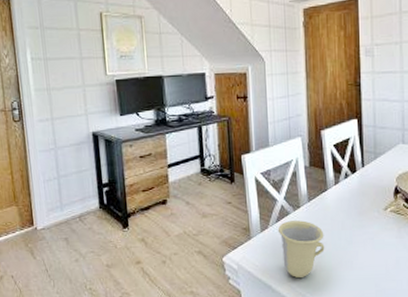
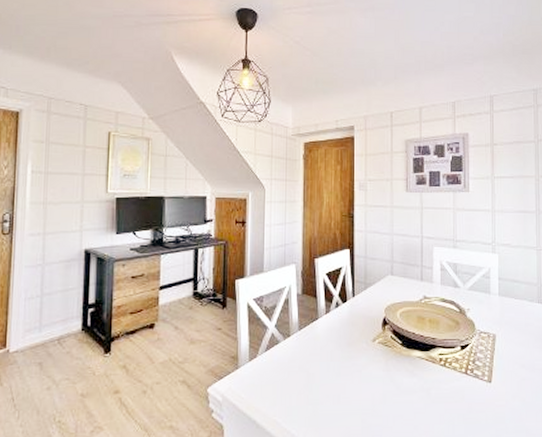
cup: present [277,220,325,278] -> none [266,350,313,412]

